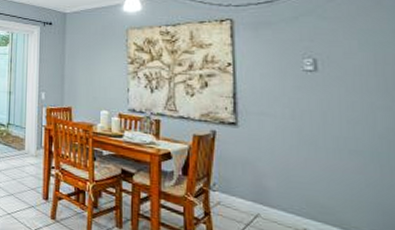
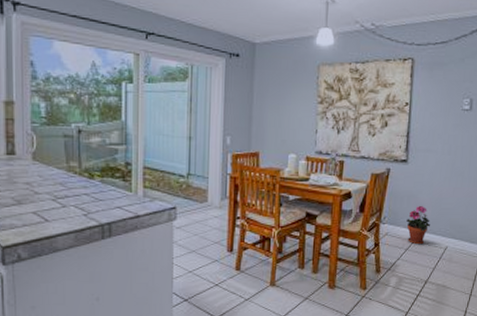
potted plant: none [244,174,277,222] -> present [407,205,430,245]

